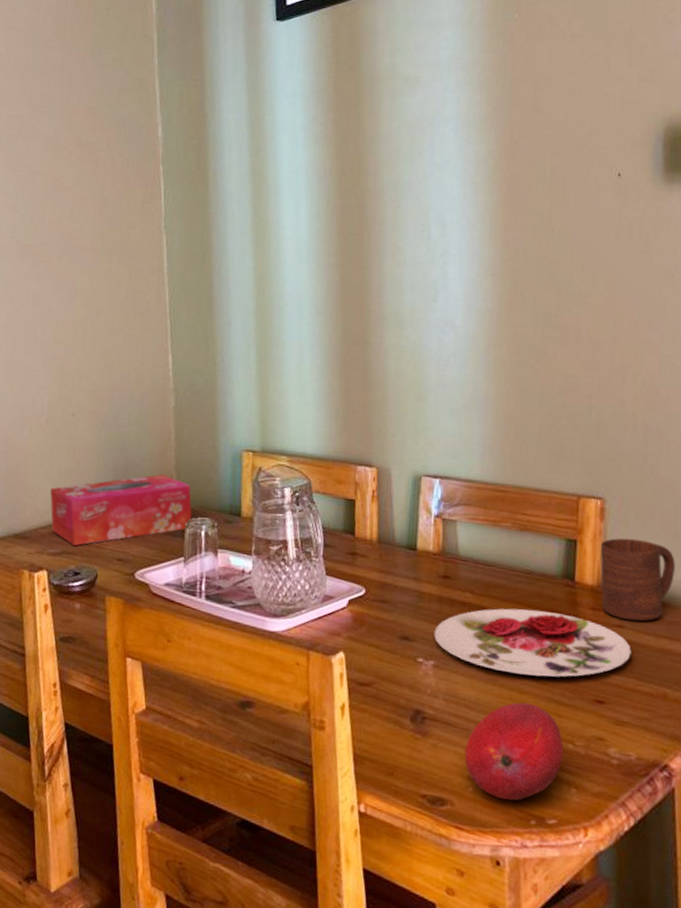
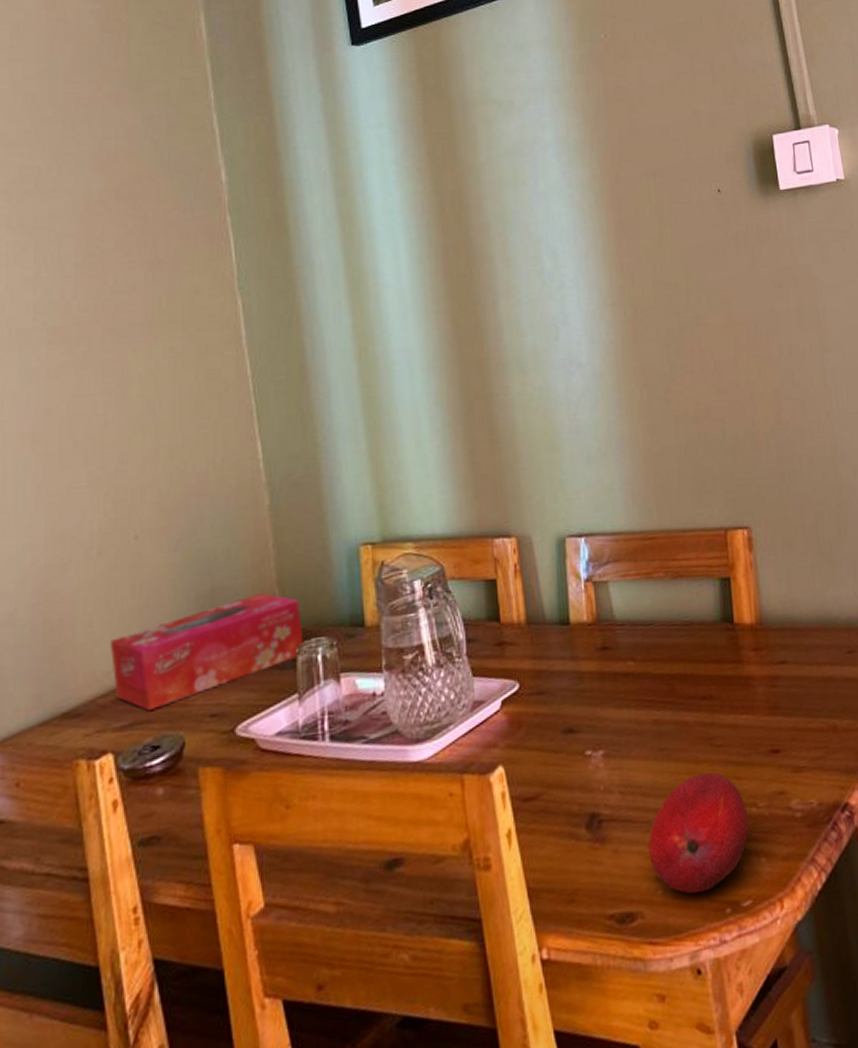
plate: present [434,608,632,677] -> none [599,662,798,744]
cup: present [600,538,675,622] -> none [753,564,825,654]

